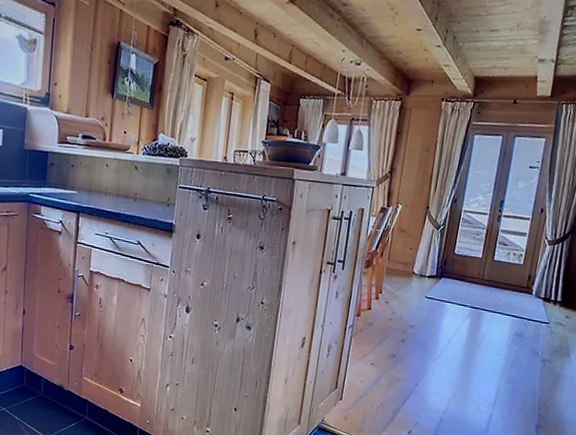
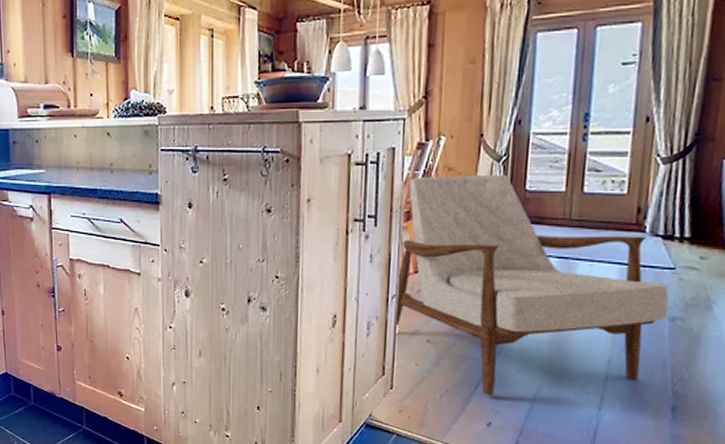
armchair: none [350,234,543,410] -> present [396,174,669,395]

